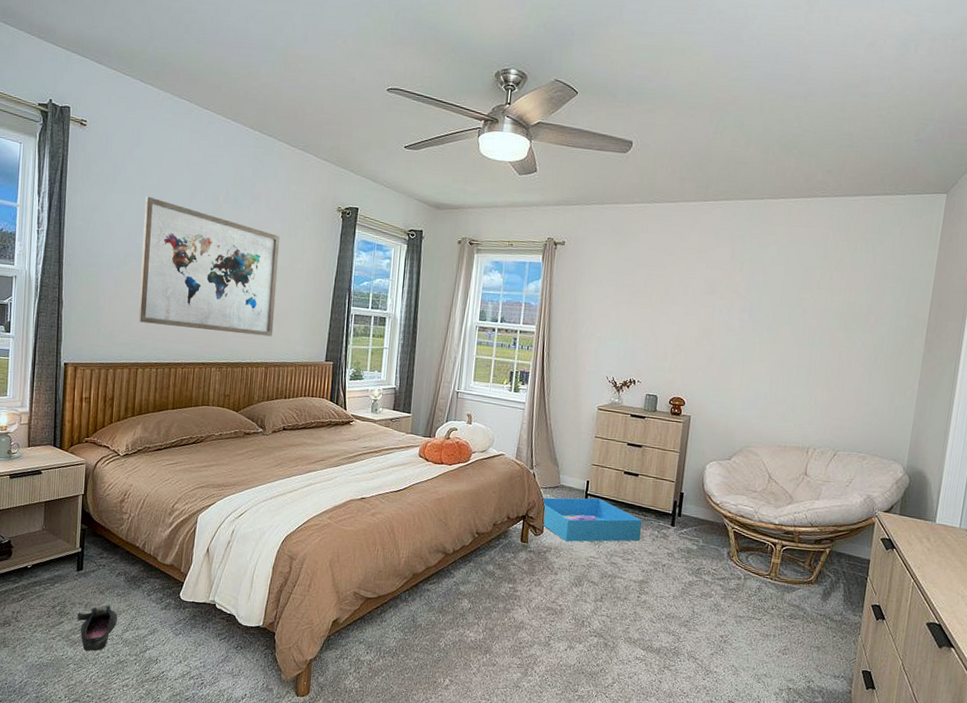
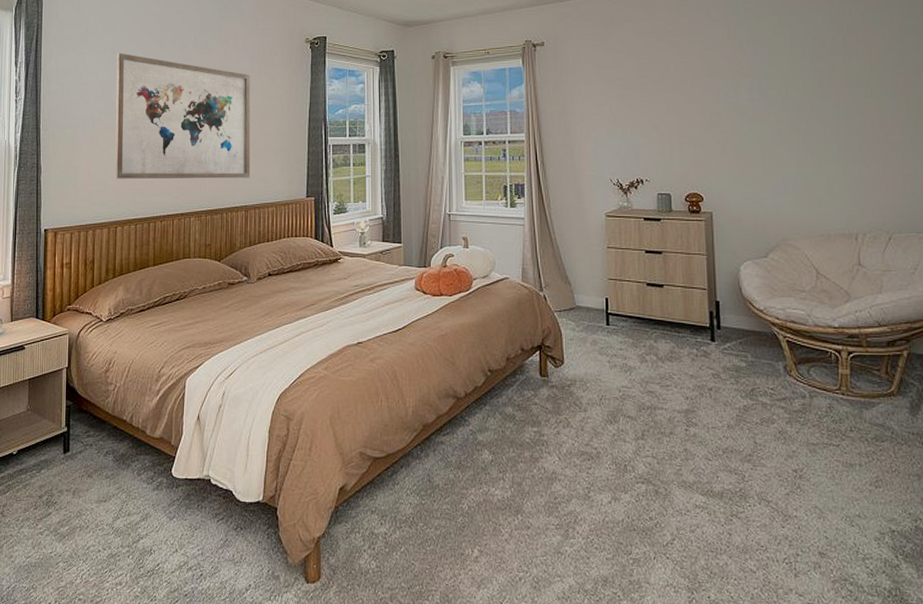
shoe: present [77,605,118,652] -> none [65,490,108,546]
storage bin: present [541,497,642,542] -> none [556,318,677,372]

